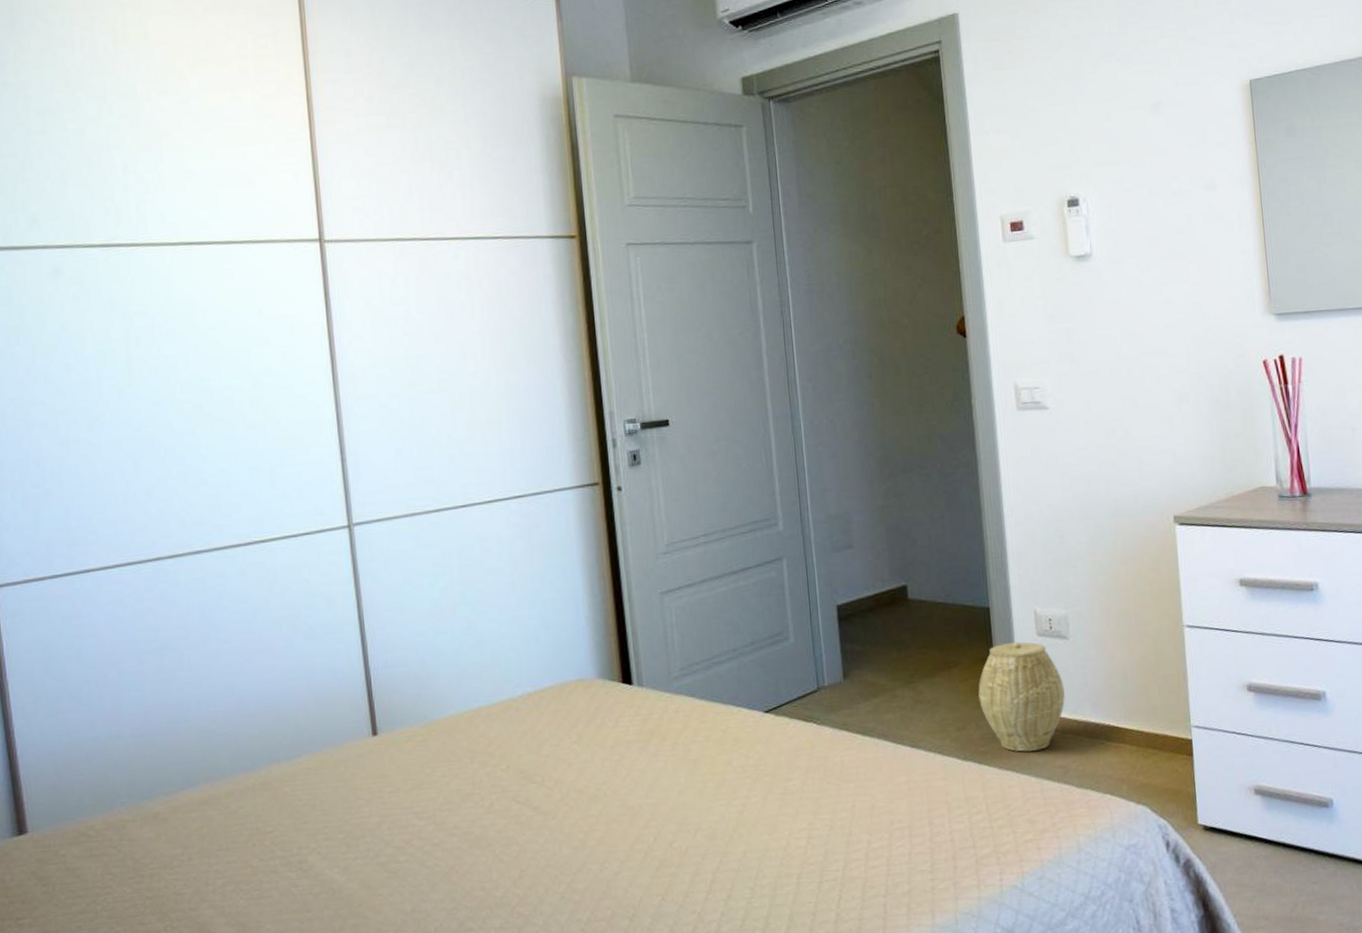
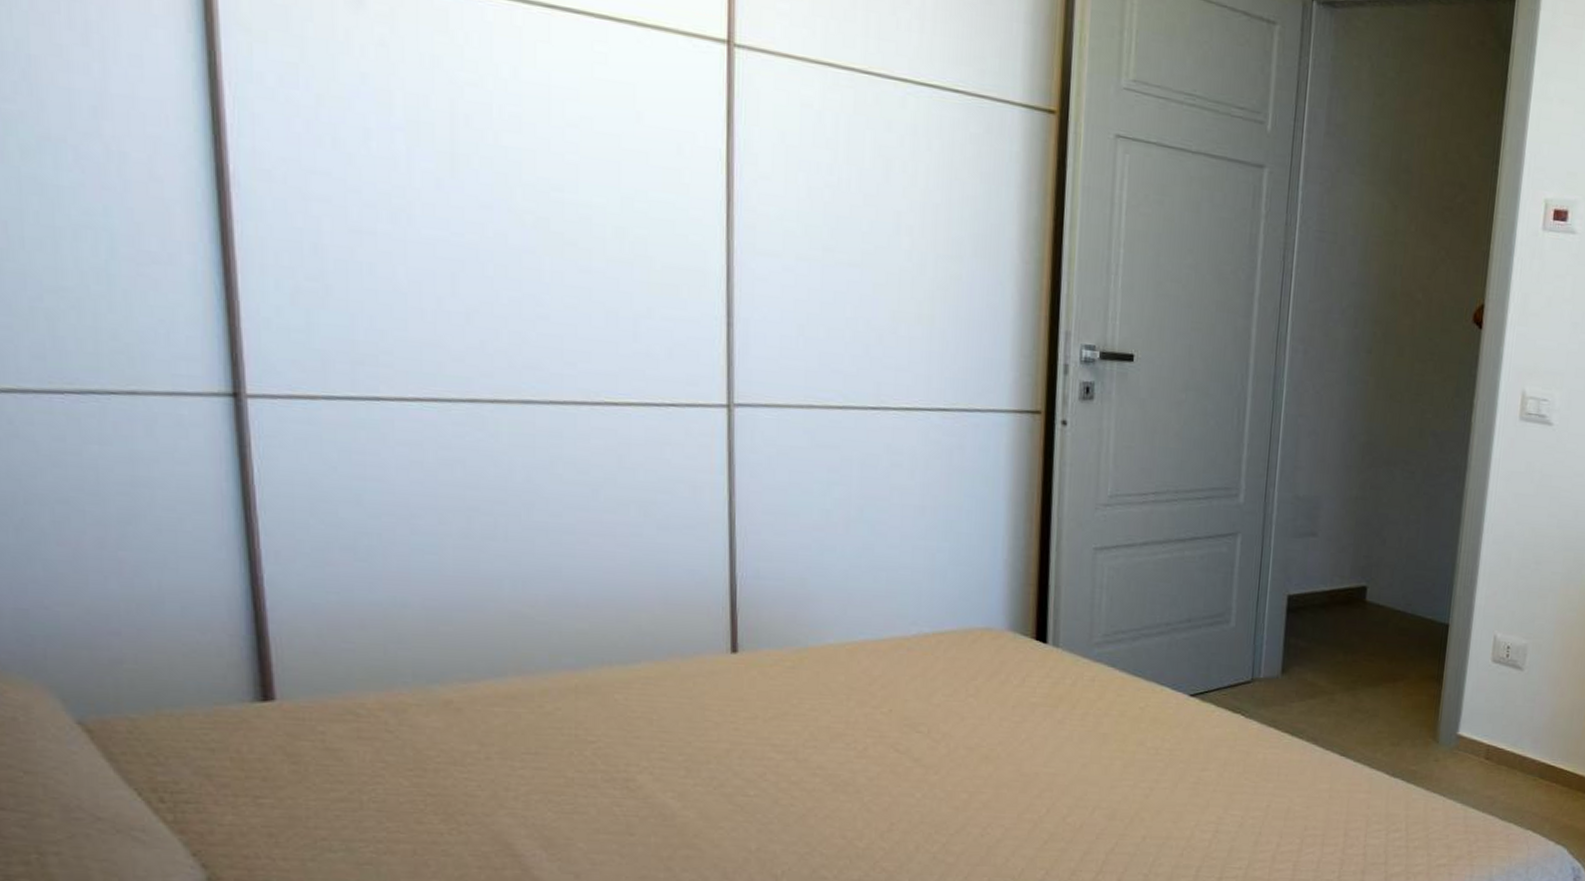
woven basket: present [978,641,1065,752] -> none [1419,664,1509,778]

